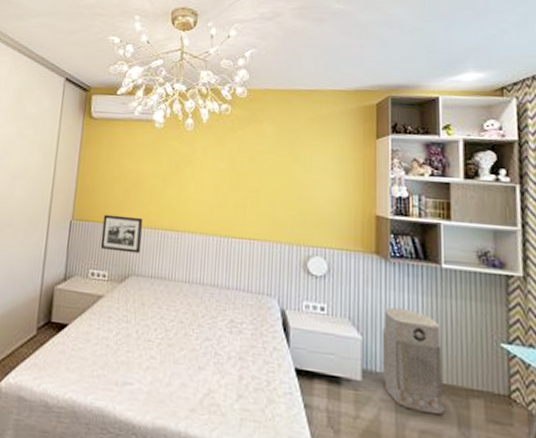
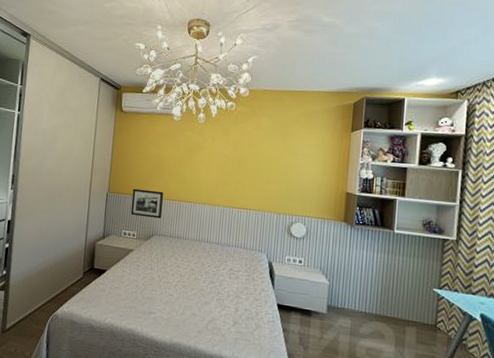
air purifier: present [382,307,444,415] -> none [342,261,389,338]

